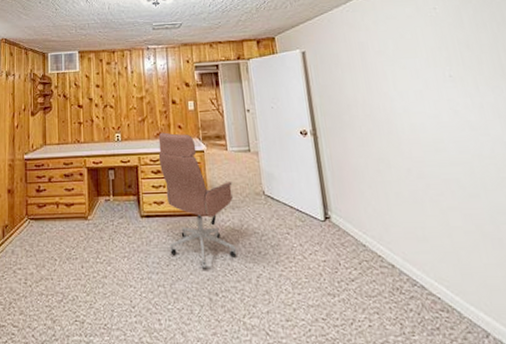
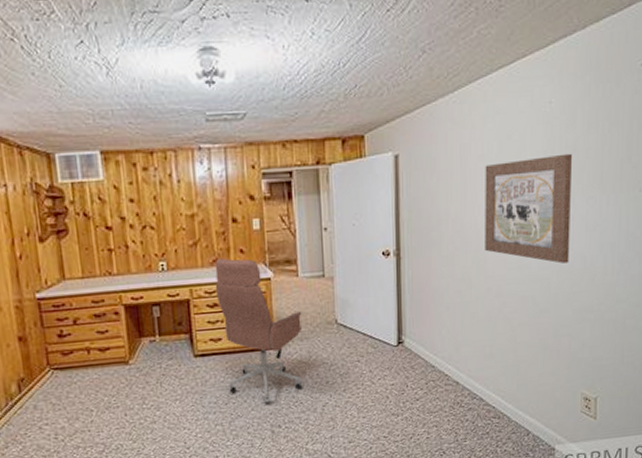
wall art: none [384,49,489,148] -> present [485,153,573,264]

